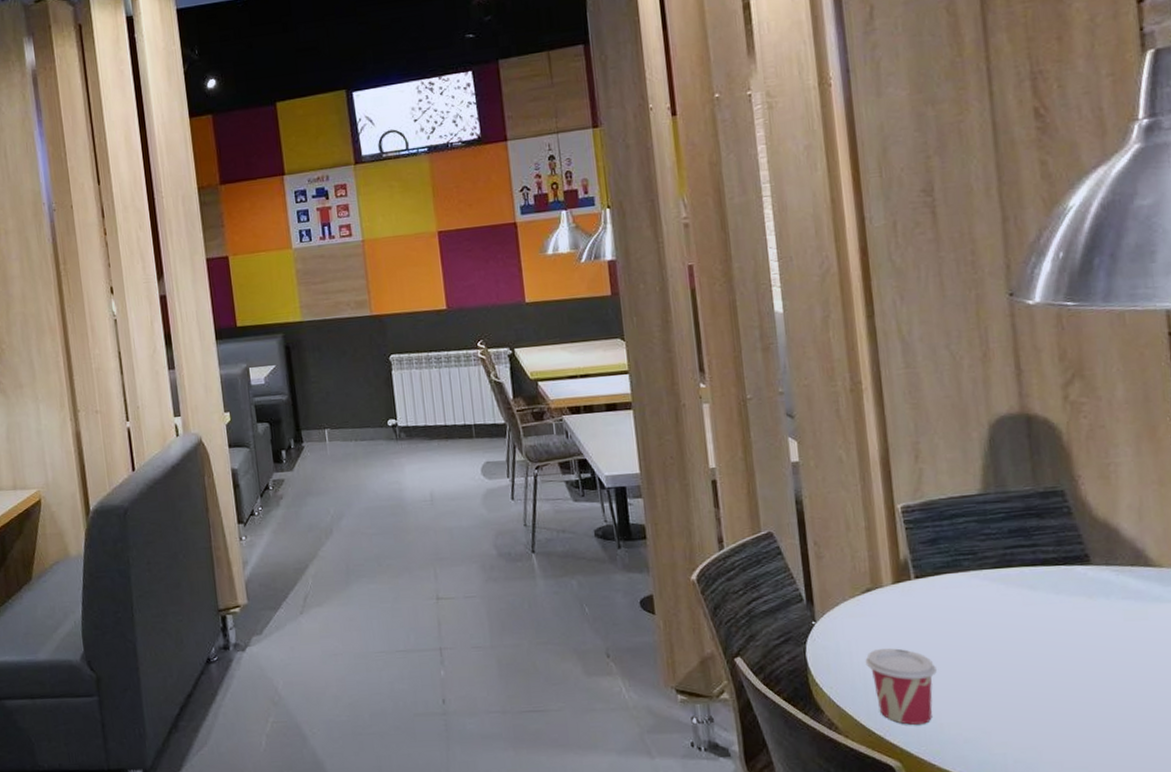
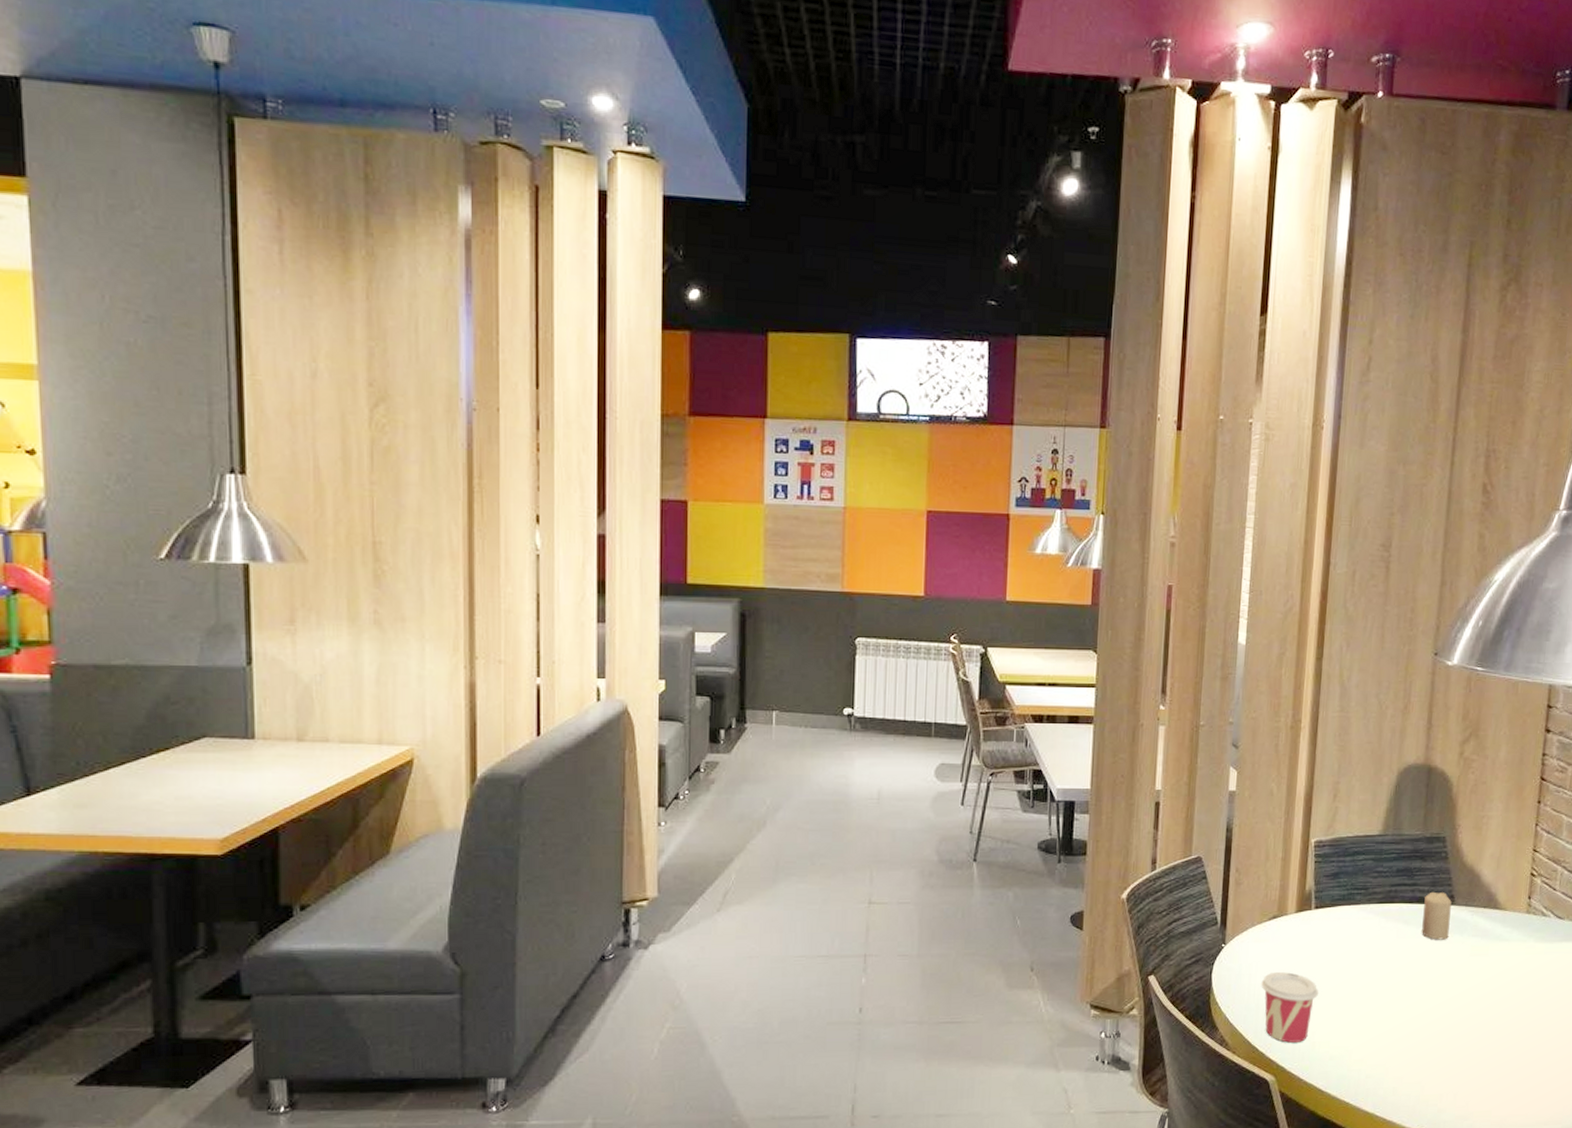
candle: none [1050,551,1091,605] -> present [1422,891,1452,940]

